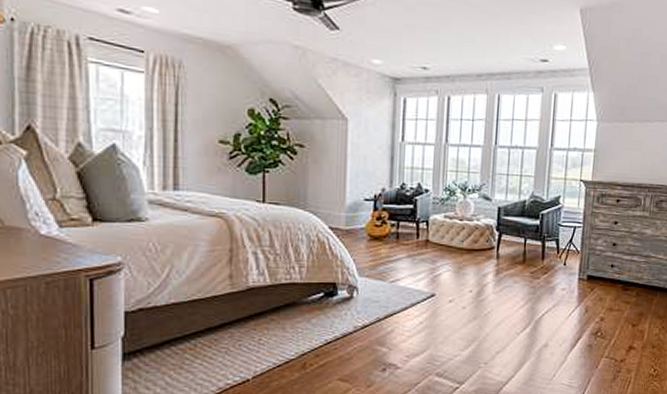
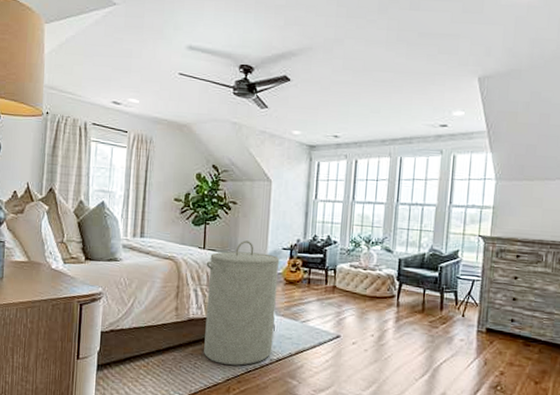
laundry hamper: none [267,191,362,337] -> present [204,240,280,366]

